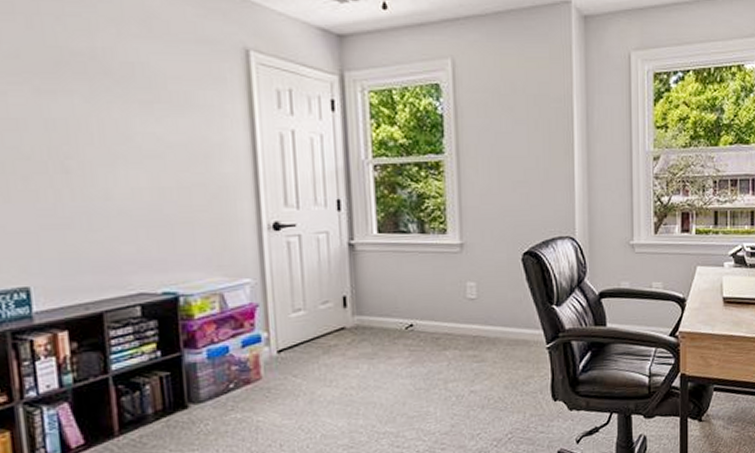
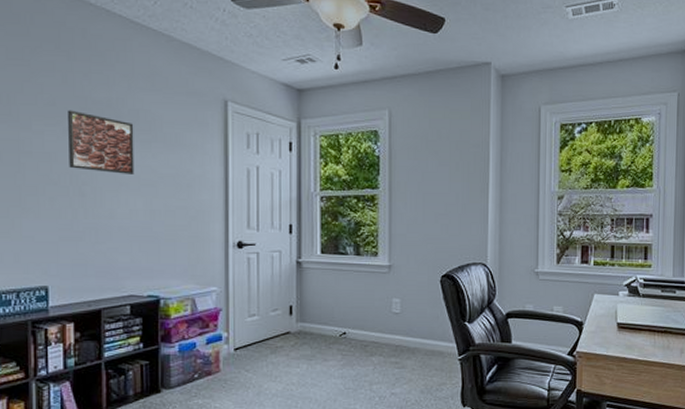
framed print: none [38,63,134,144] -> present [68,110,135,174]

